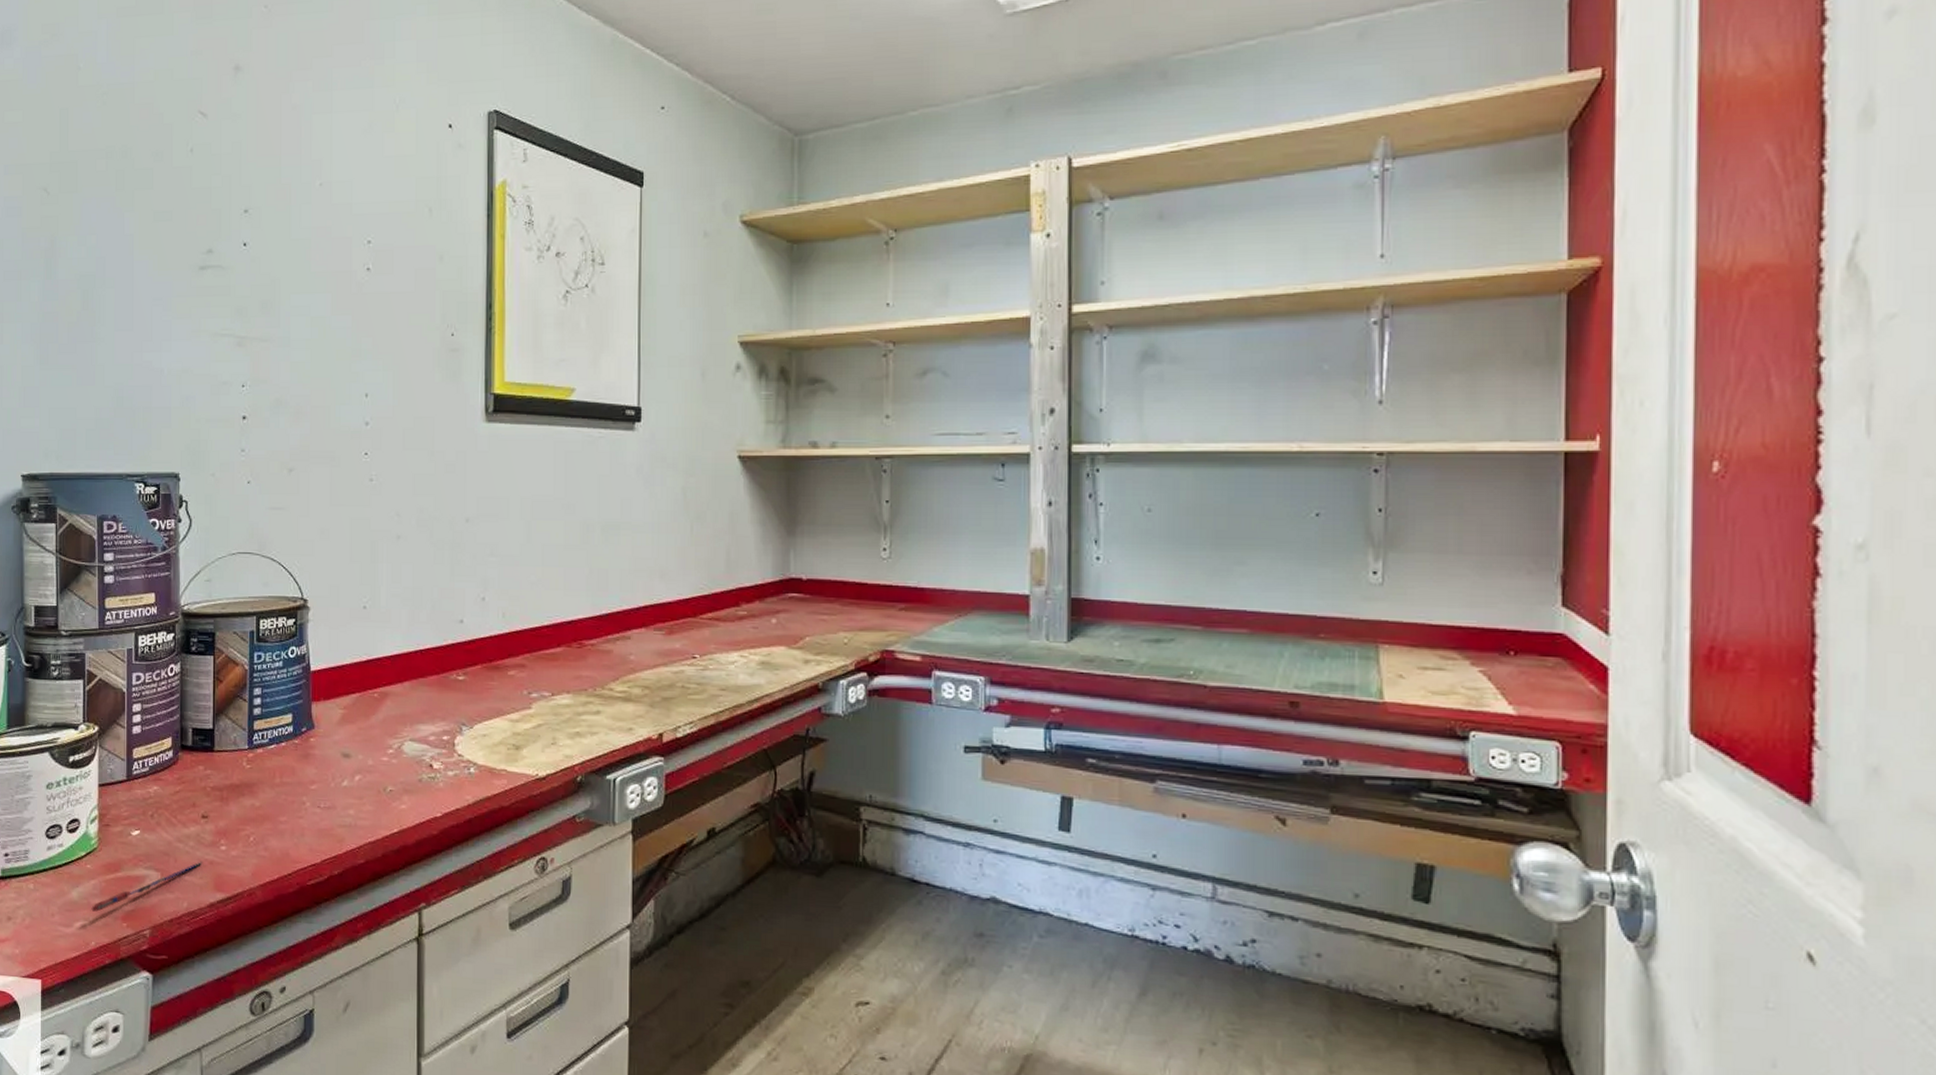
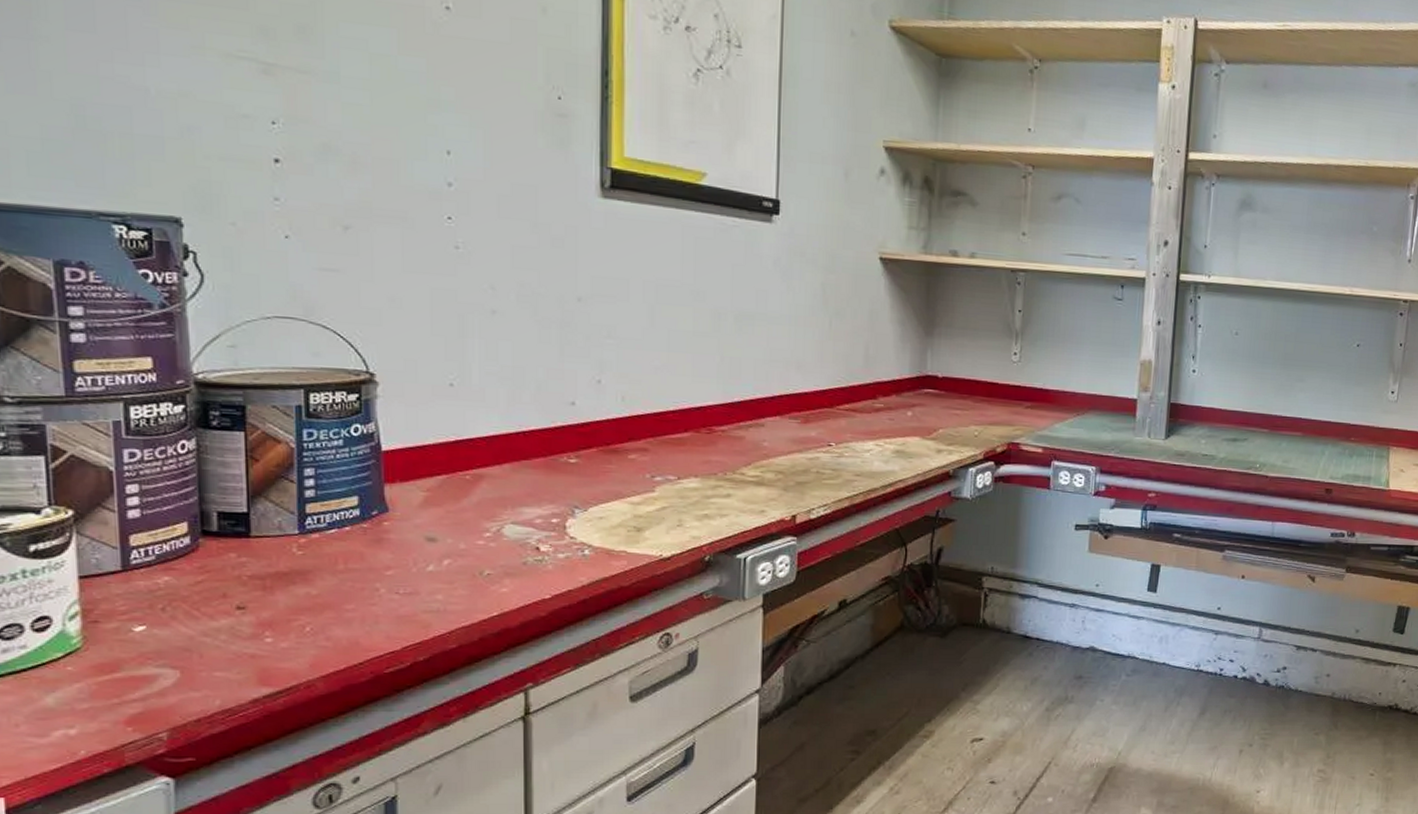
pen: present [91,861,202,912] -> none [77,655,240,718]

